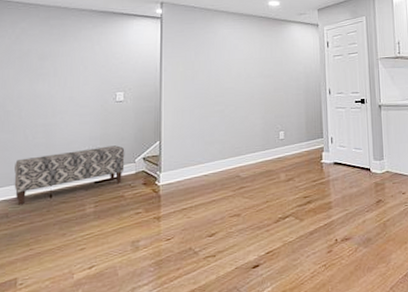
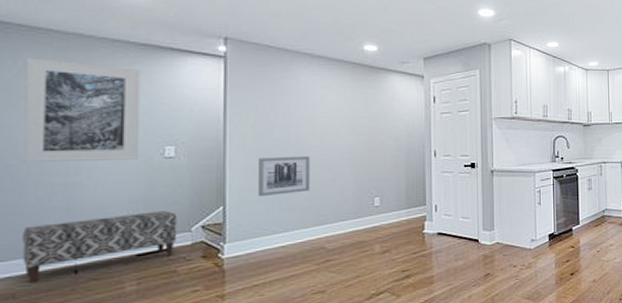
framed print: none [16,27,100,109] -> present [22,58,141,164]
wall art: none [187,96,227,133] -> present [259,155,310,197]

